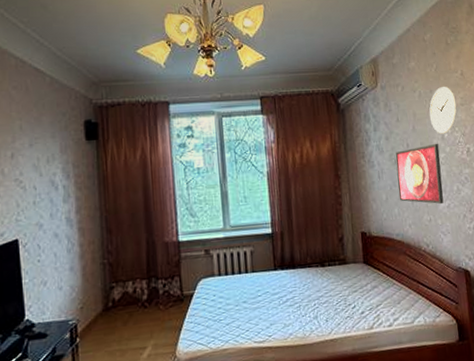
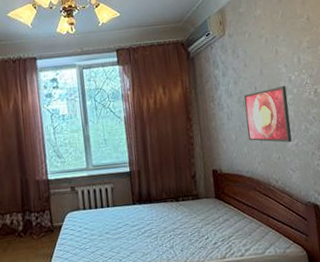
wall clock: present [429,87,458,134] -> none [276,31,304,77]

